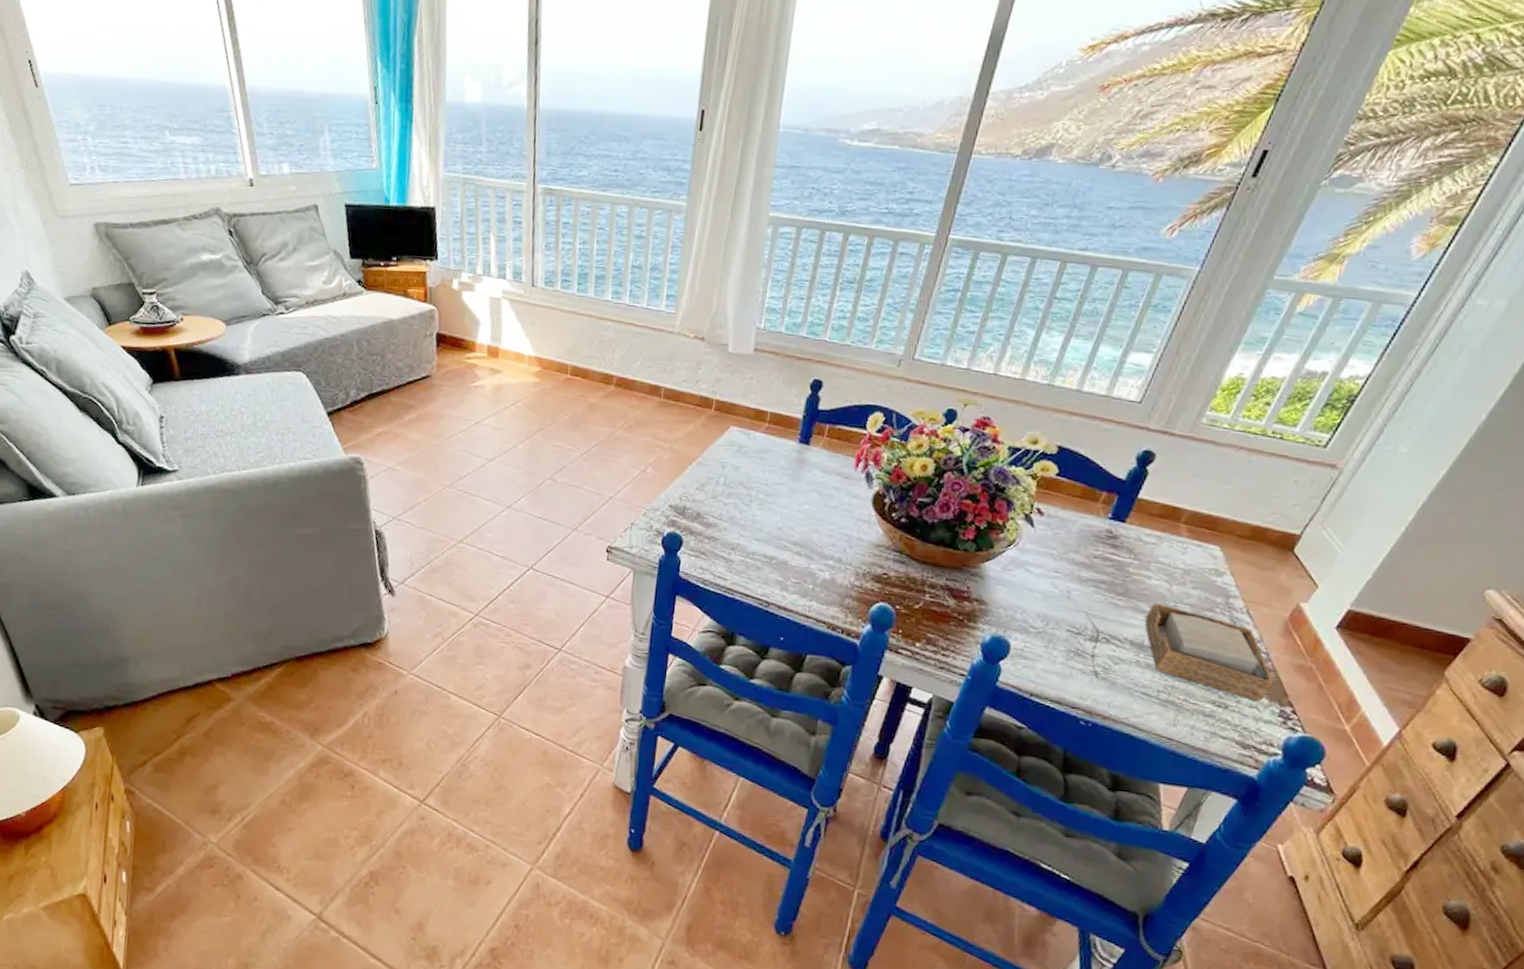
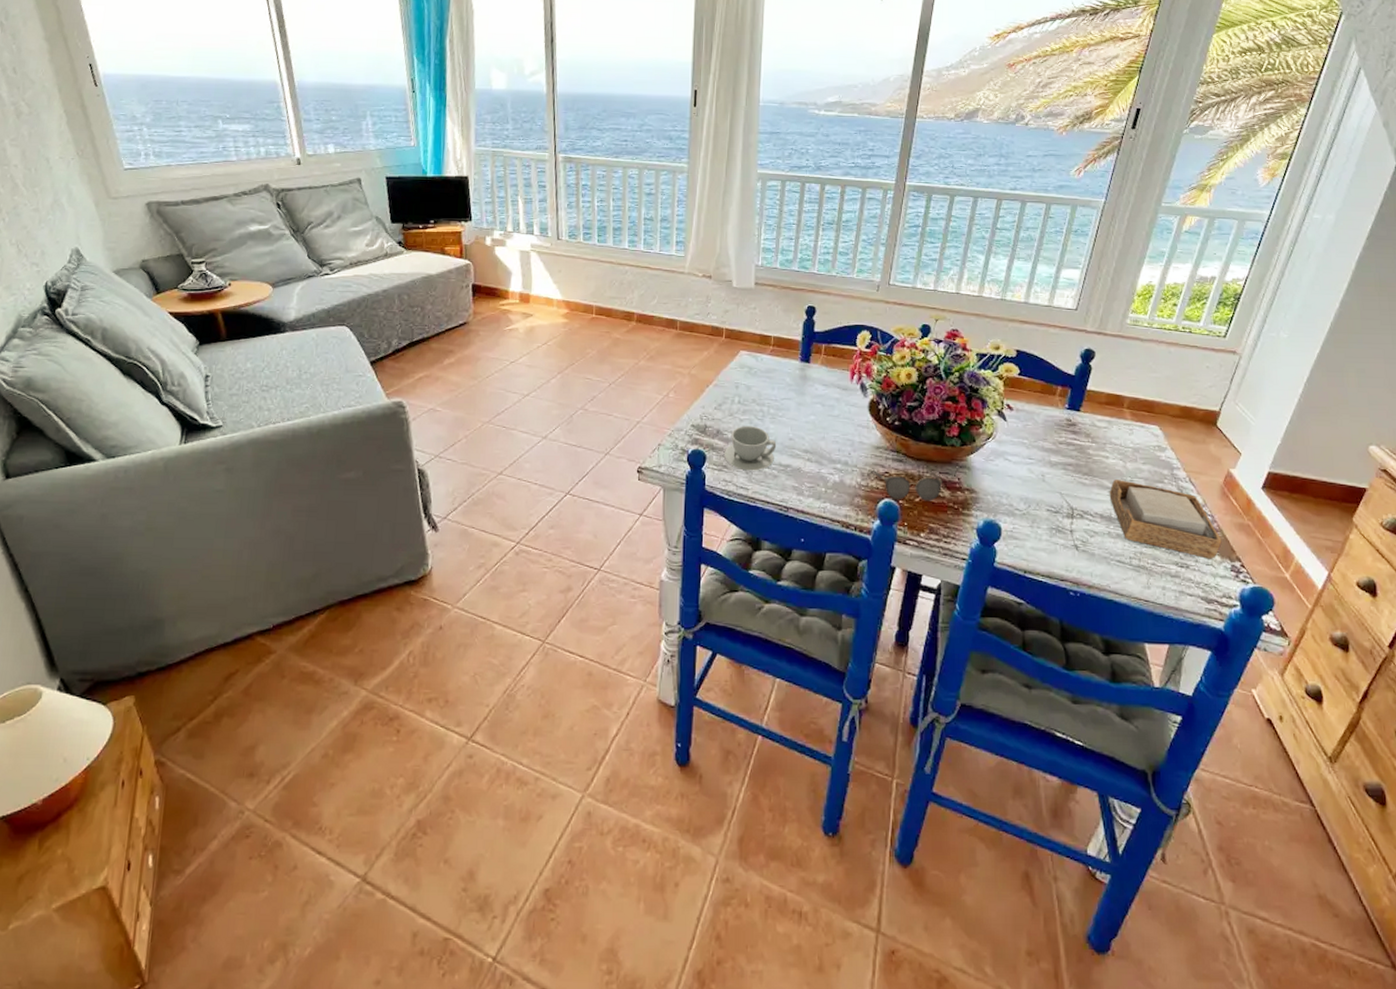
teacup: none [702,510,763,561] -> present [723,426,777,471]
sunglasses: none [865,569,949,610] -> present [870,469,943,501]

